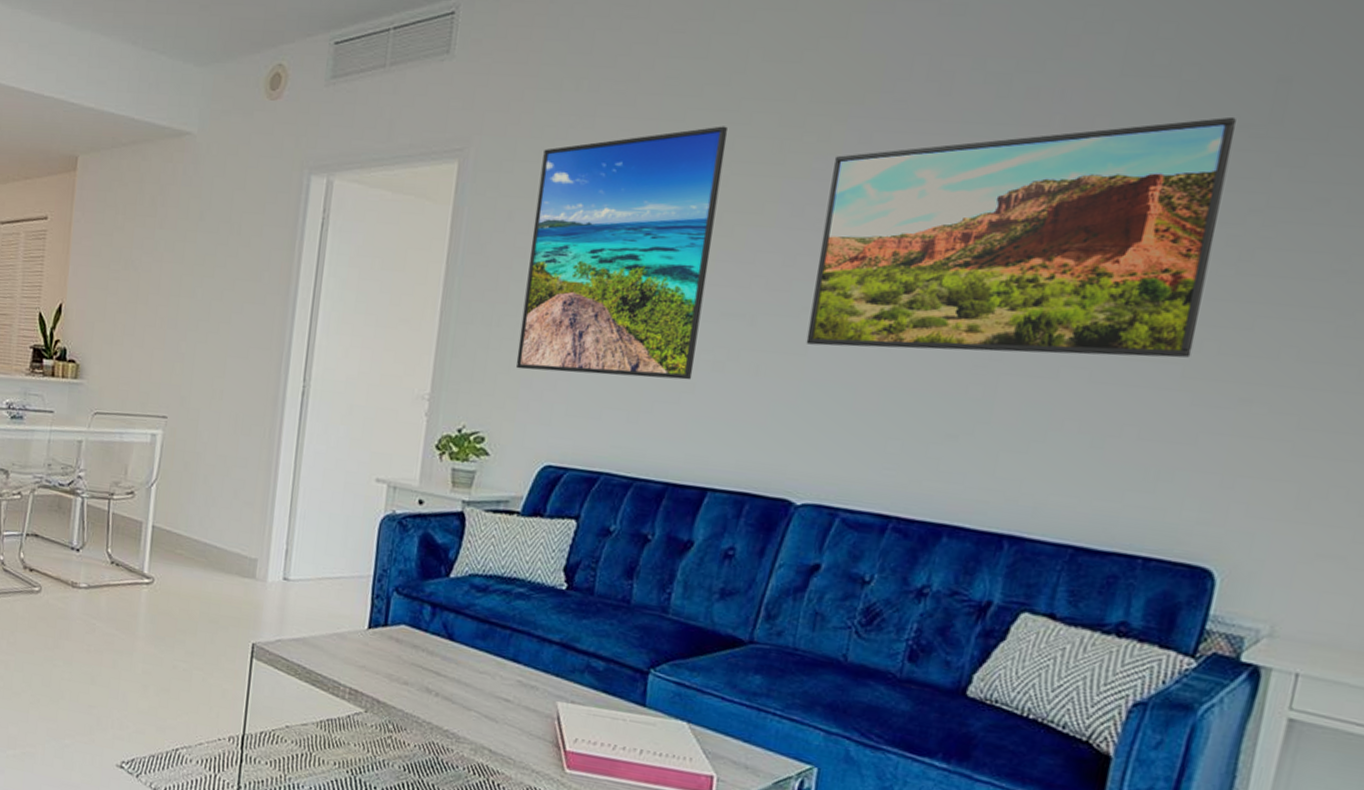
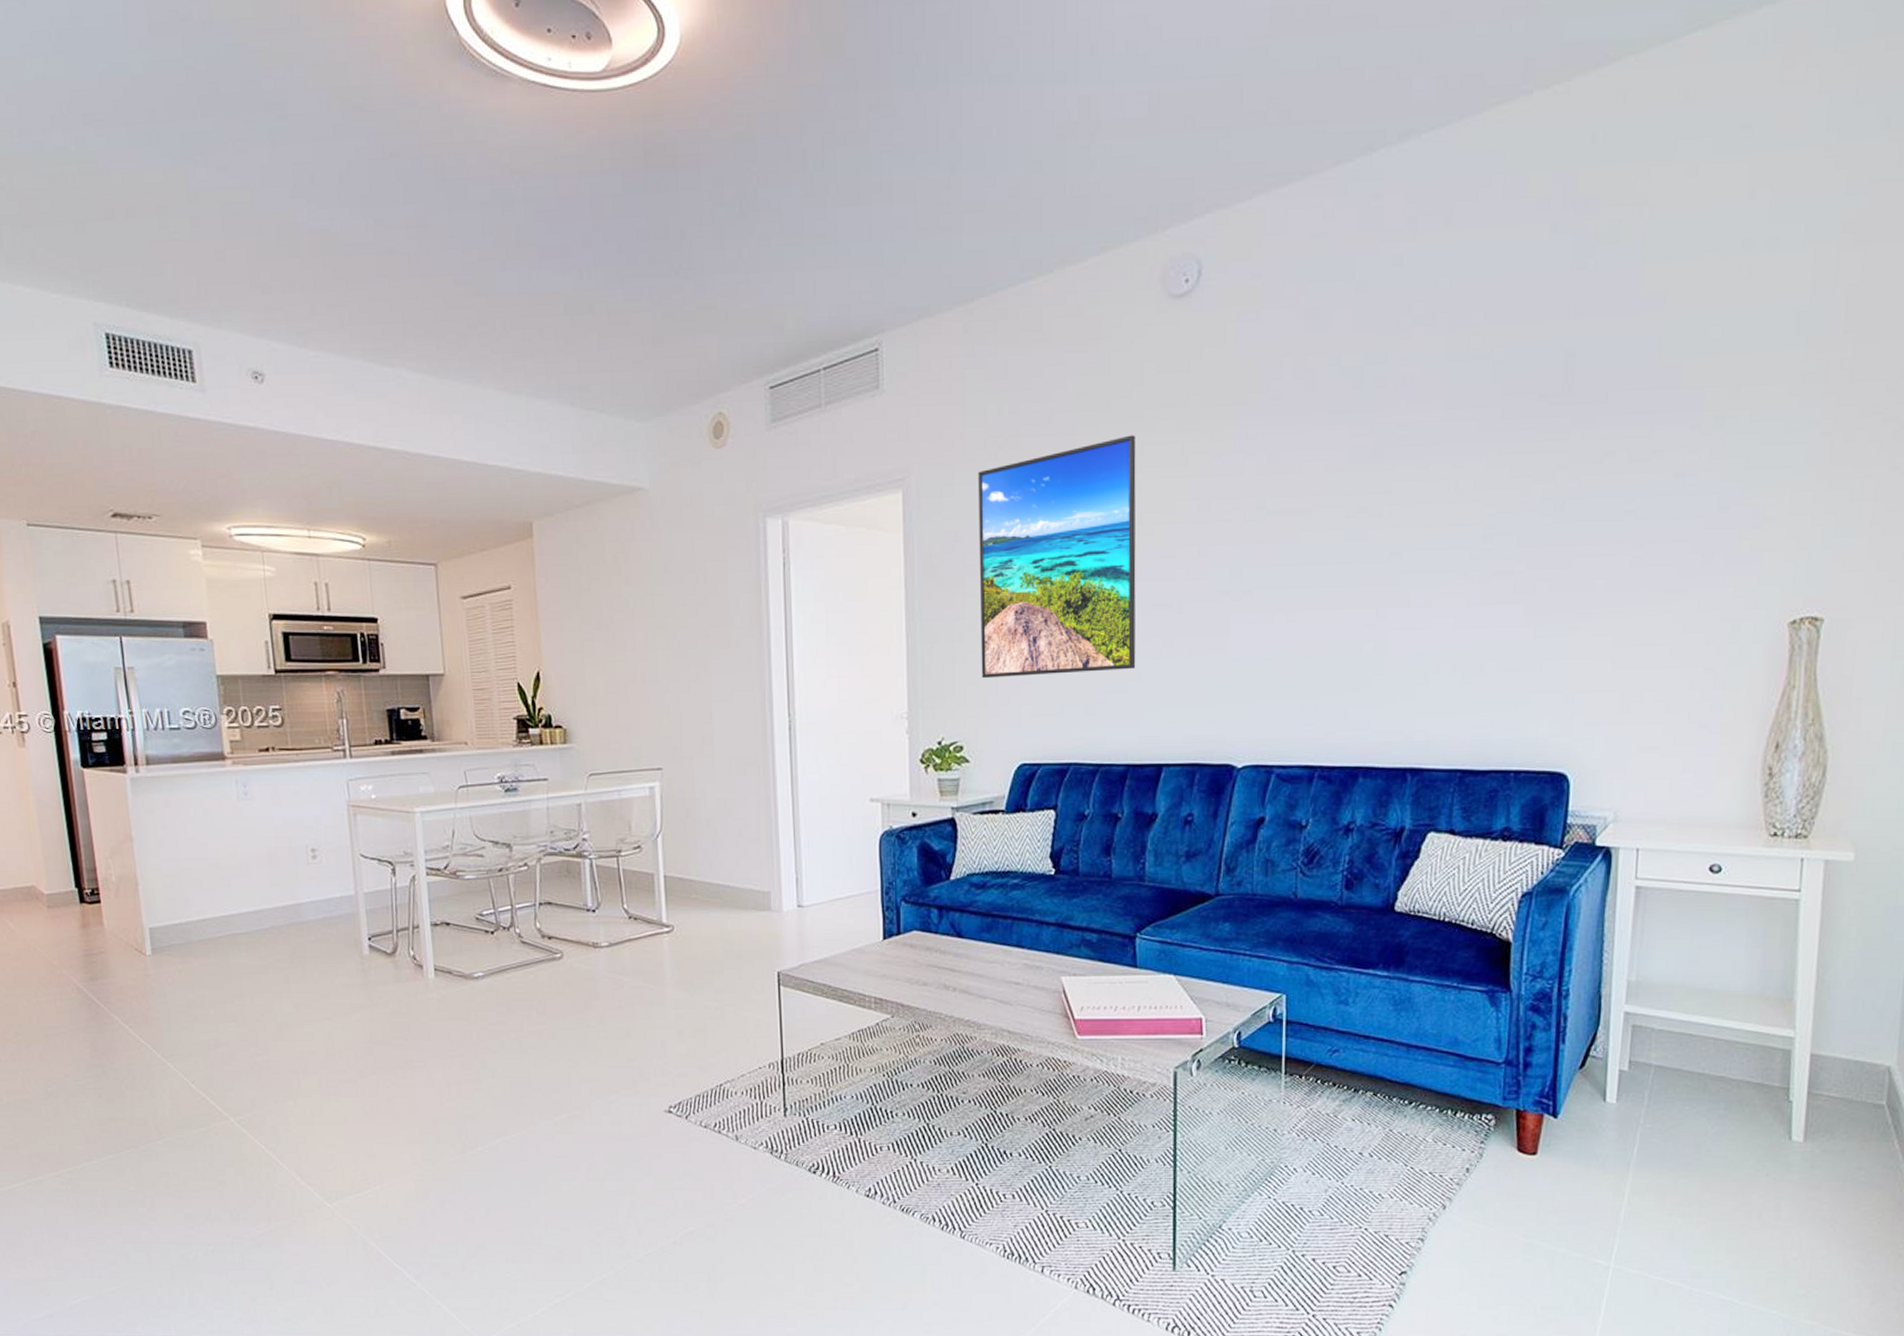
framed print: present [805,116,1236,358] -> none [1227,388,1539,624]

